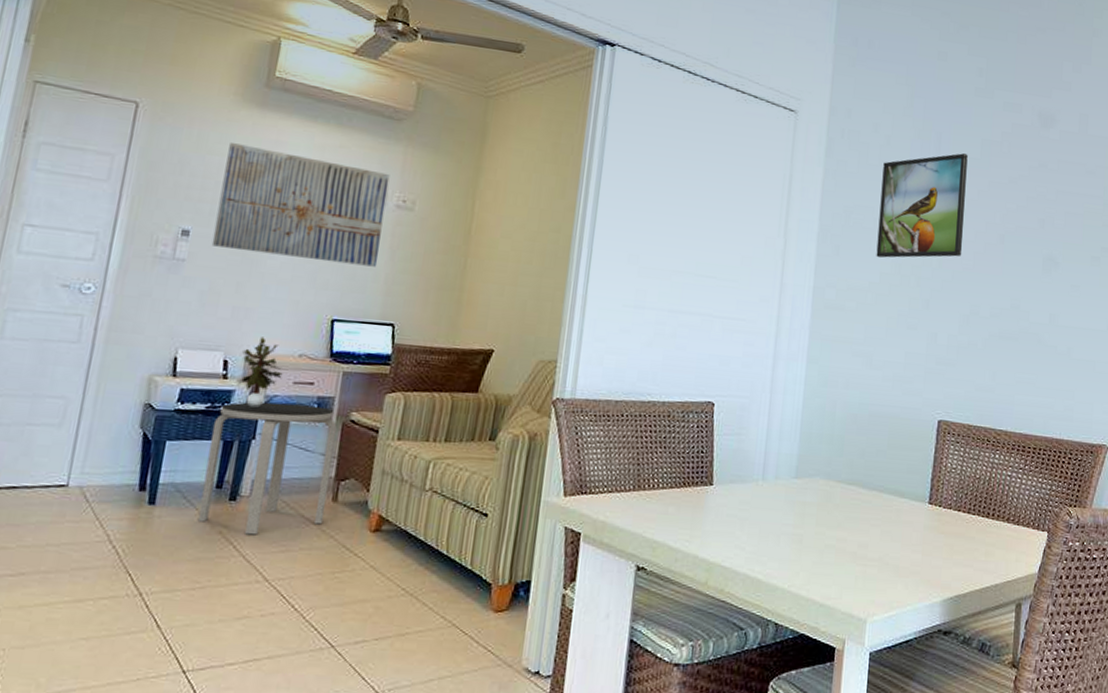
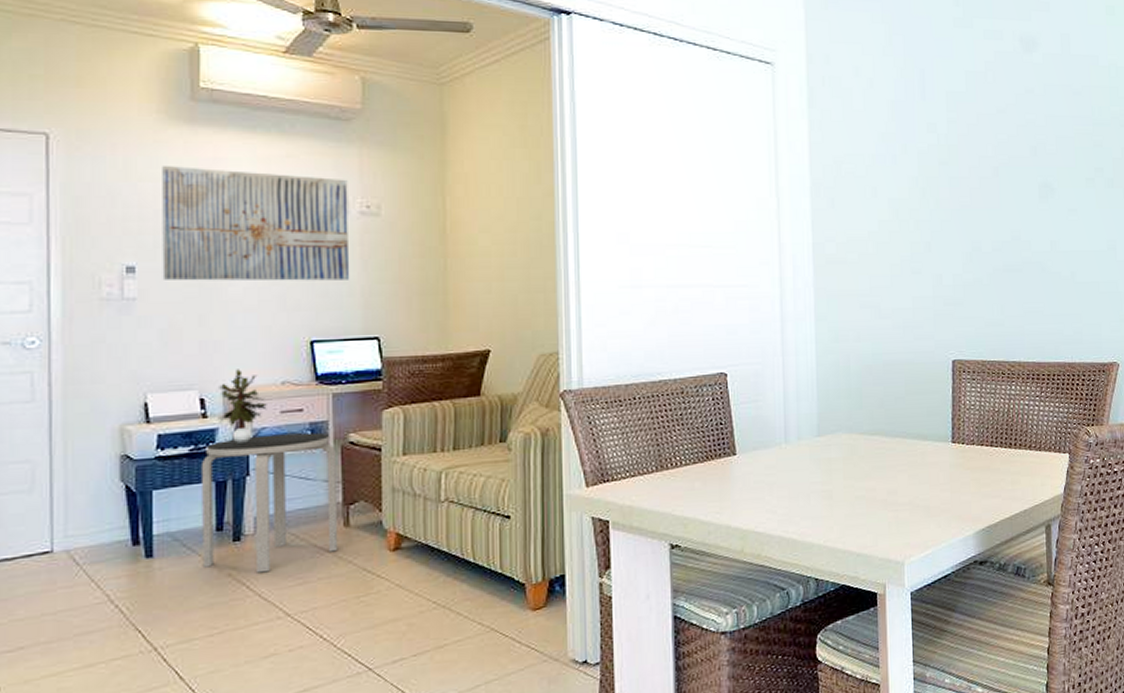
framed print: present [876,153,968,258] -> none [869,88,958,205]

